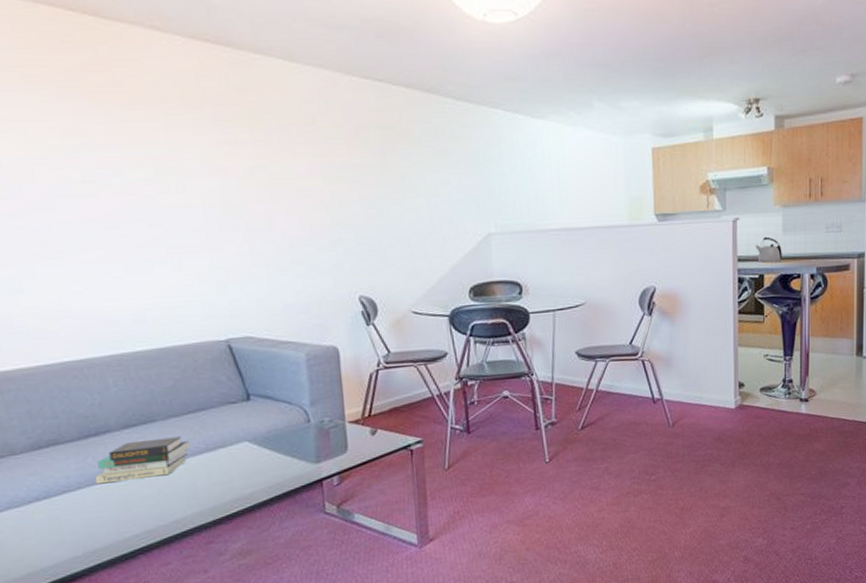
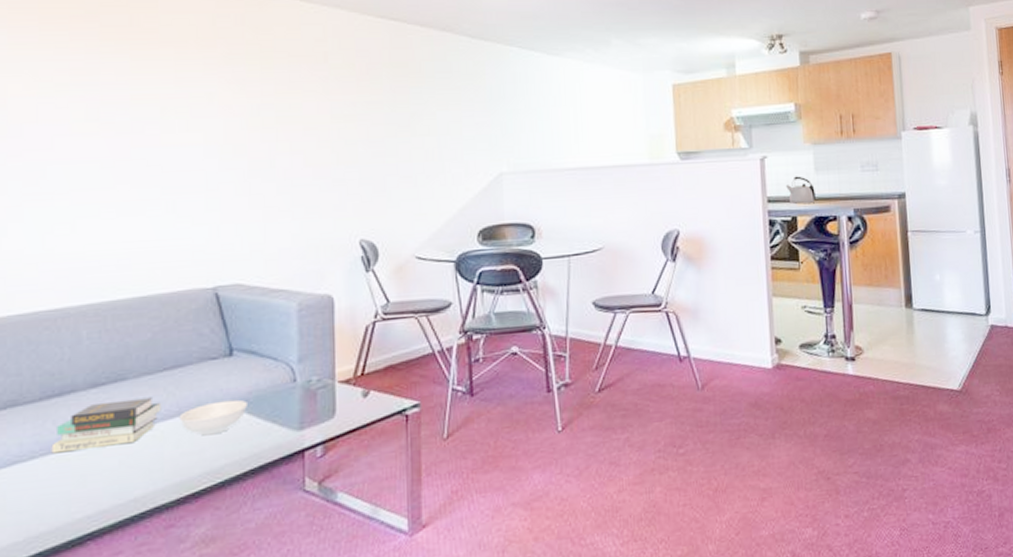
bowl: none [207,438,268,469] -> present [179,399,247,436]

